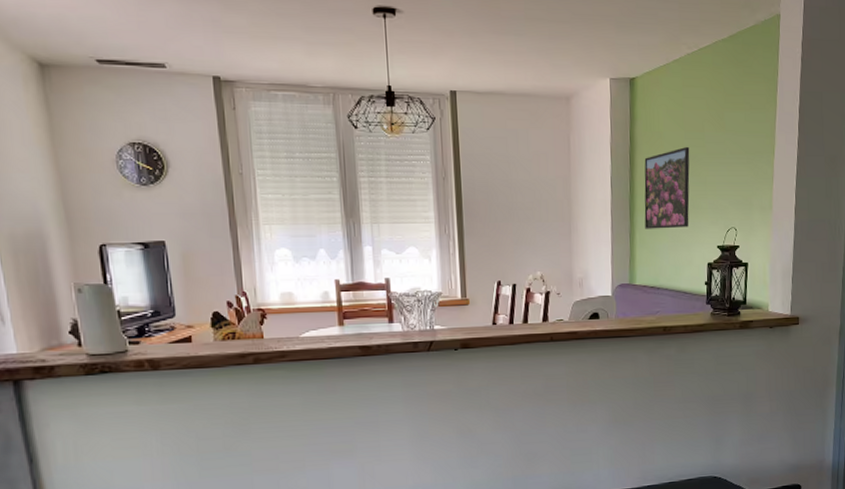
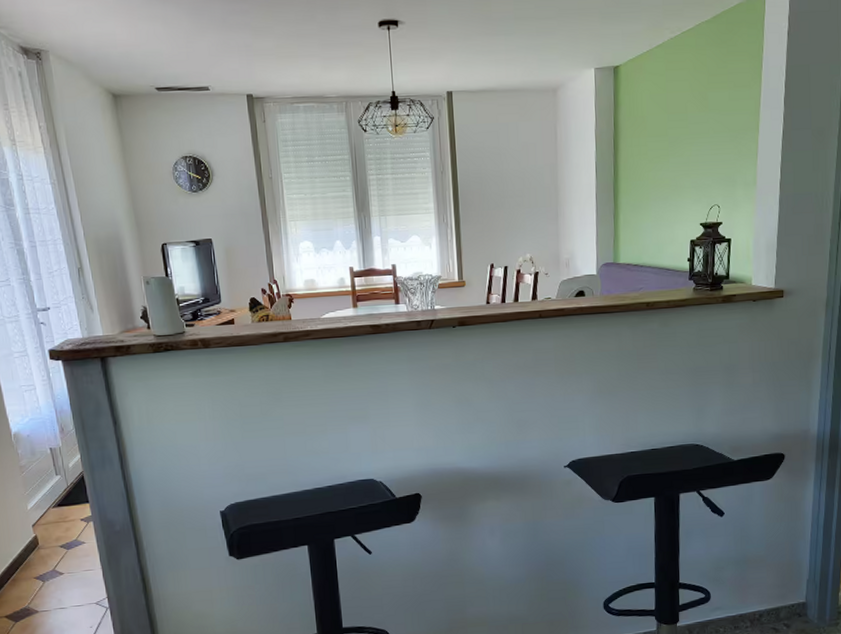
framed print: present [644,146,690,229] -> none [628,128,673,210]

